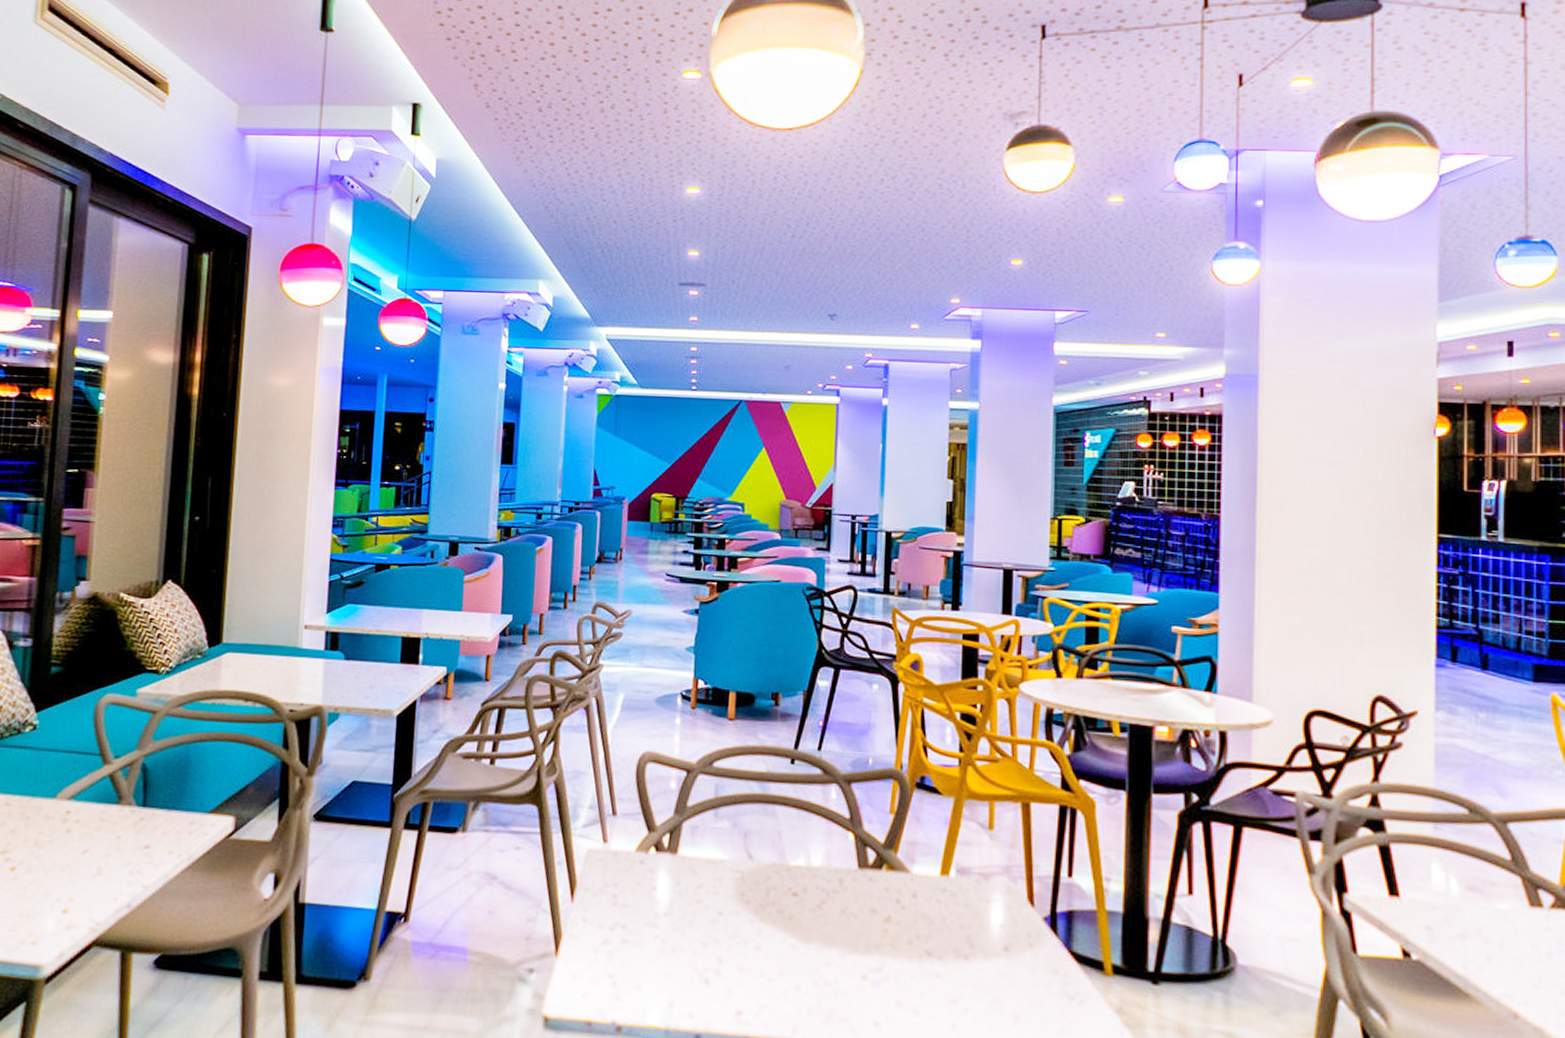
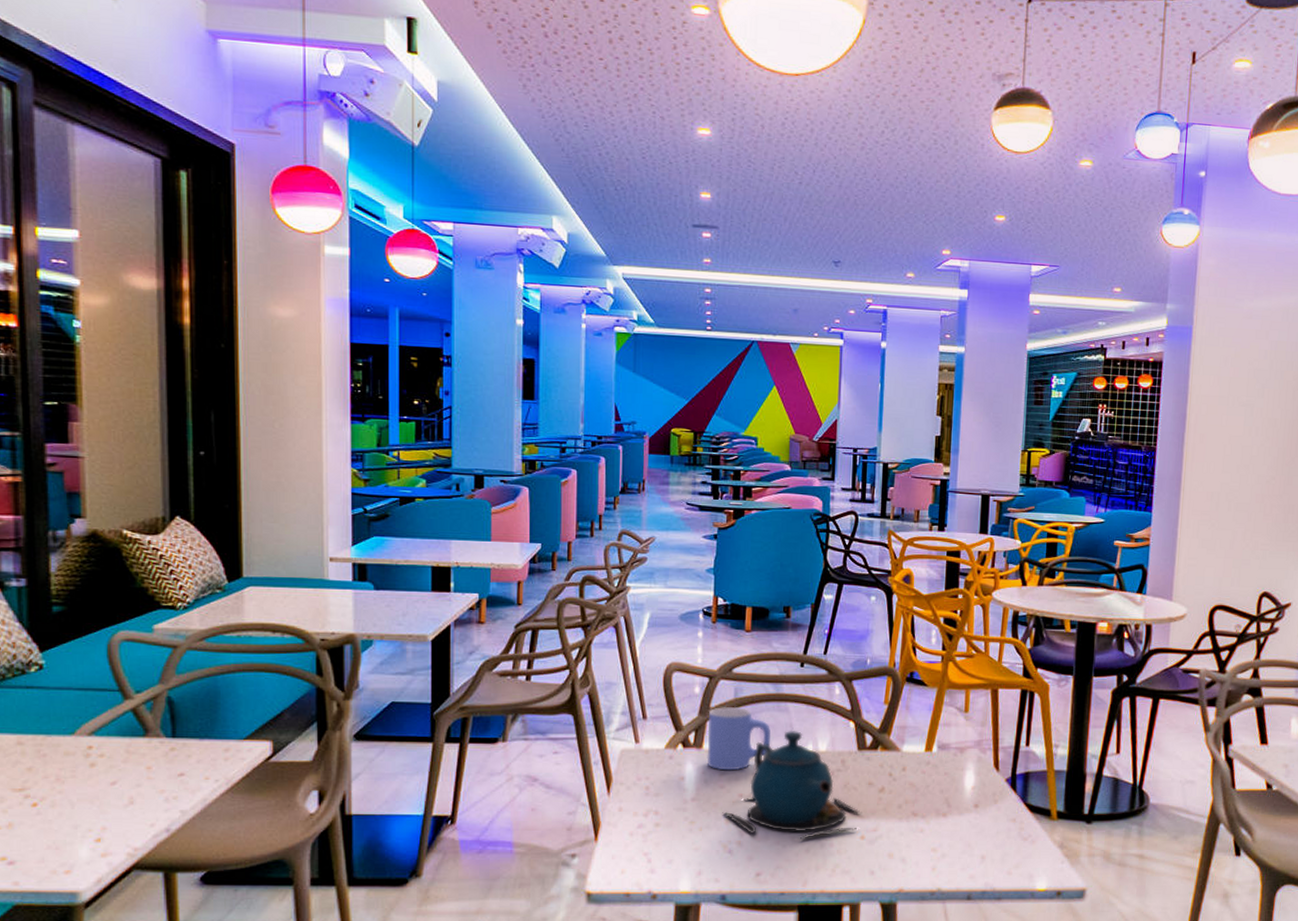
mug: none [682,805,756,883] -> present [706,706,771,771]
teapot: none [698,838,864,974] -> present [722,730,862,839]

